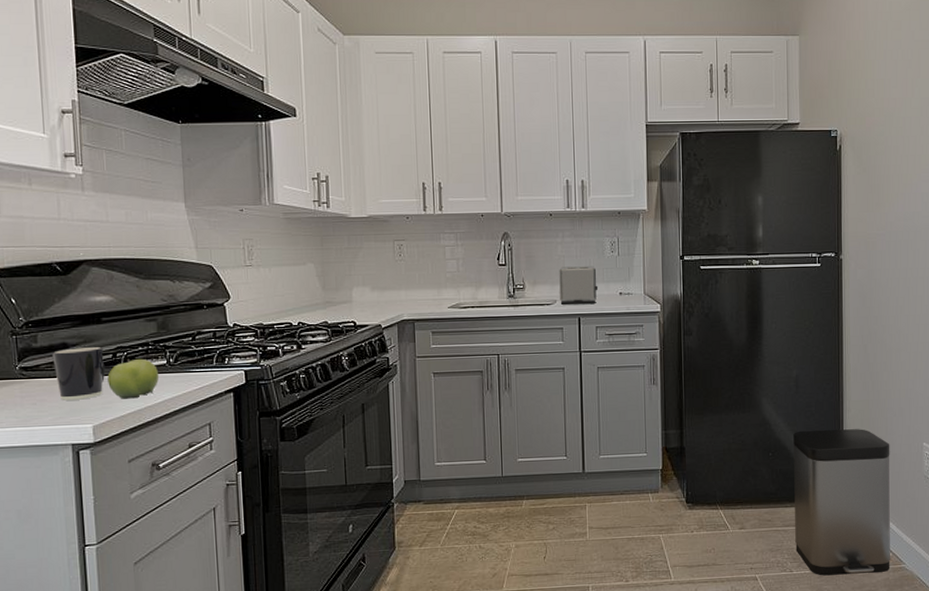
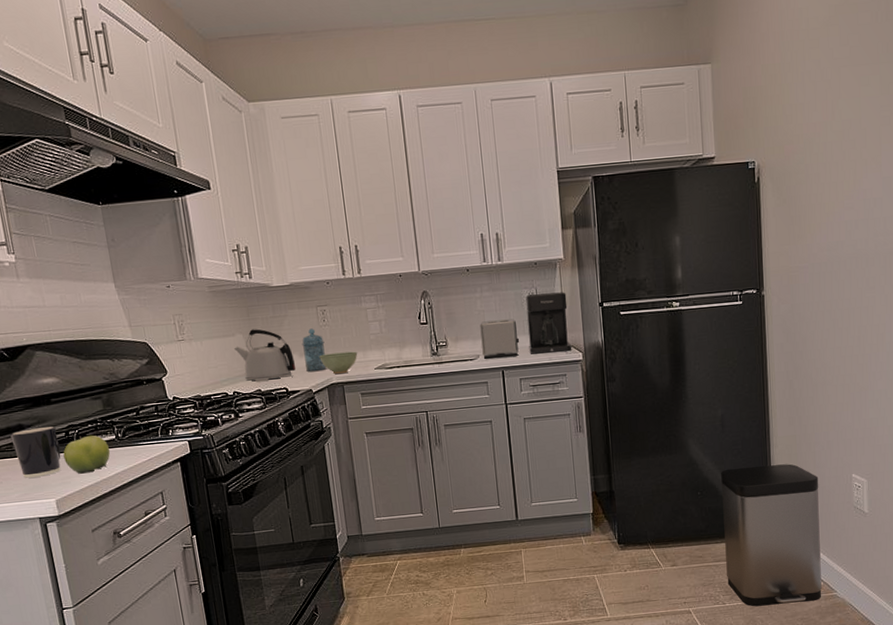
kettle: none [304,259,367,314] -> present [234,329,296,383]
canister: none [375,262,399,307] -> present [301,328,327,372]
bowl: none [392,288,432,311] -> present [319,351,358,375]
coffee maker: none [607,243,651,304] -> present [525,292,572,355]

